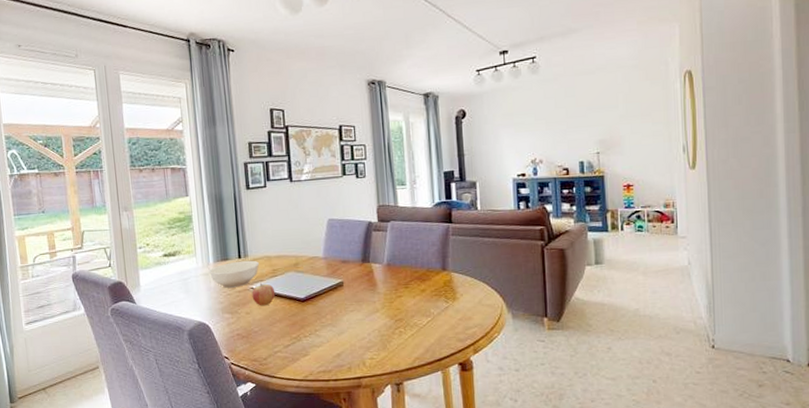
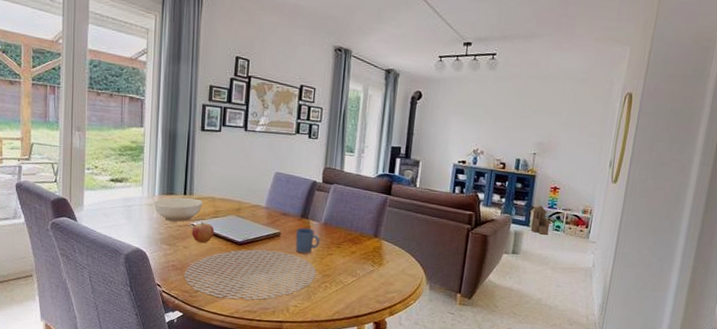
place mat: none [250,302,388,362] -> present [183,249,316,300]
mug: none [359,272,387,301] -> present [295,228,320,254]
toy blocks: none [608,207,631,238] -> present [530,205,551,235]

